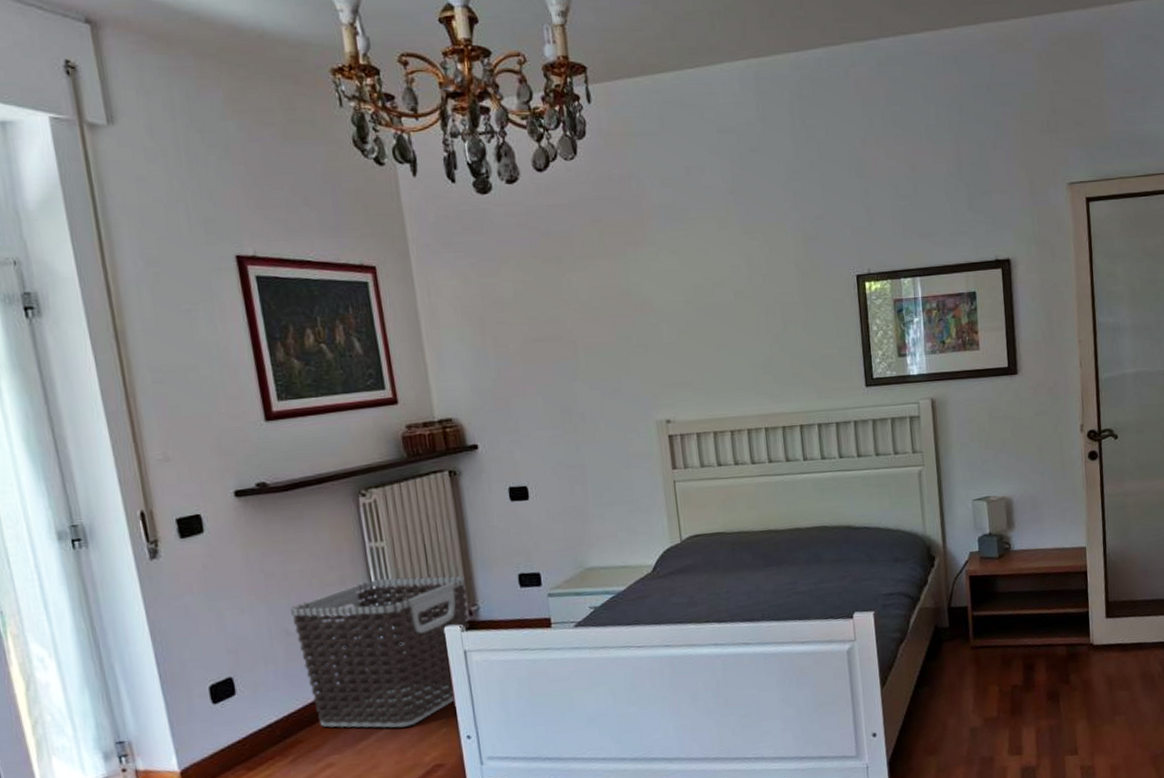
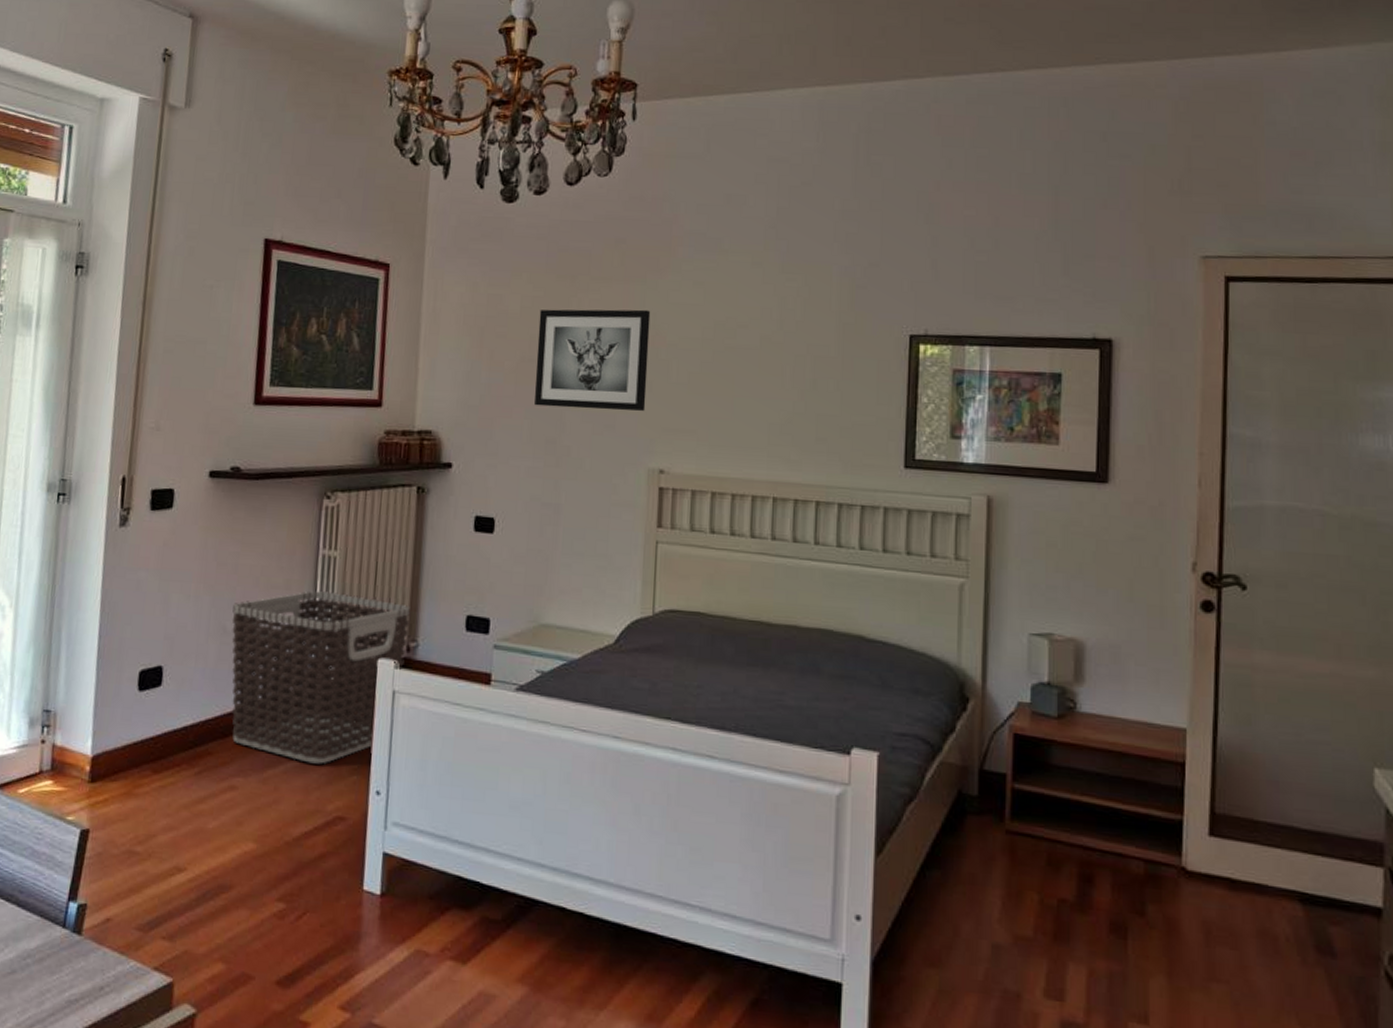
wall art: none [533,280,646,381] -> present [534,309,651,411]

